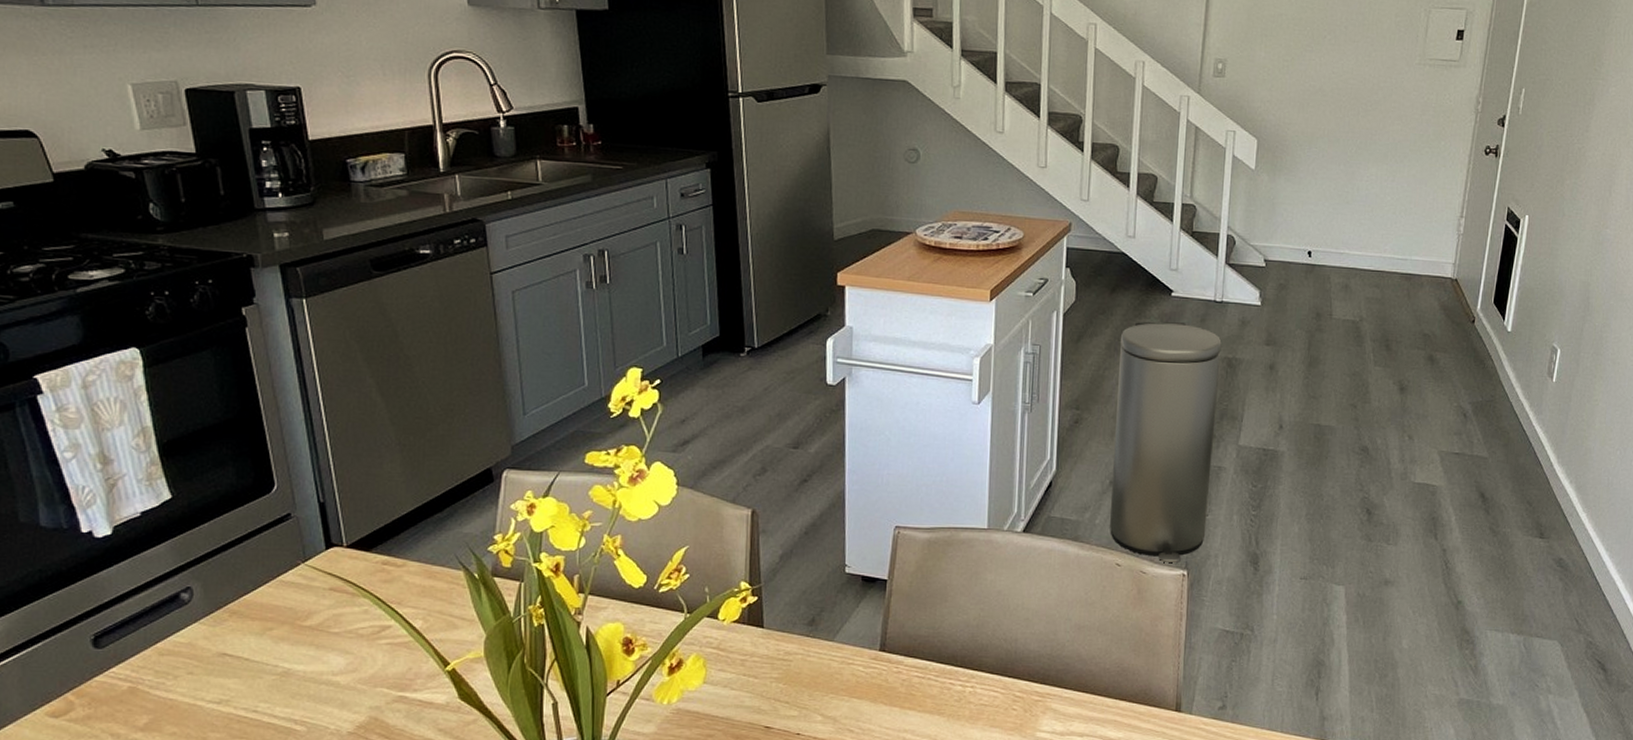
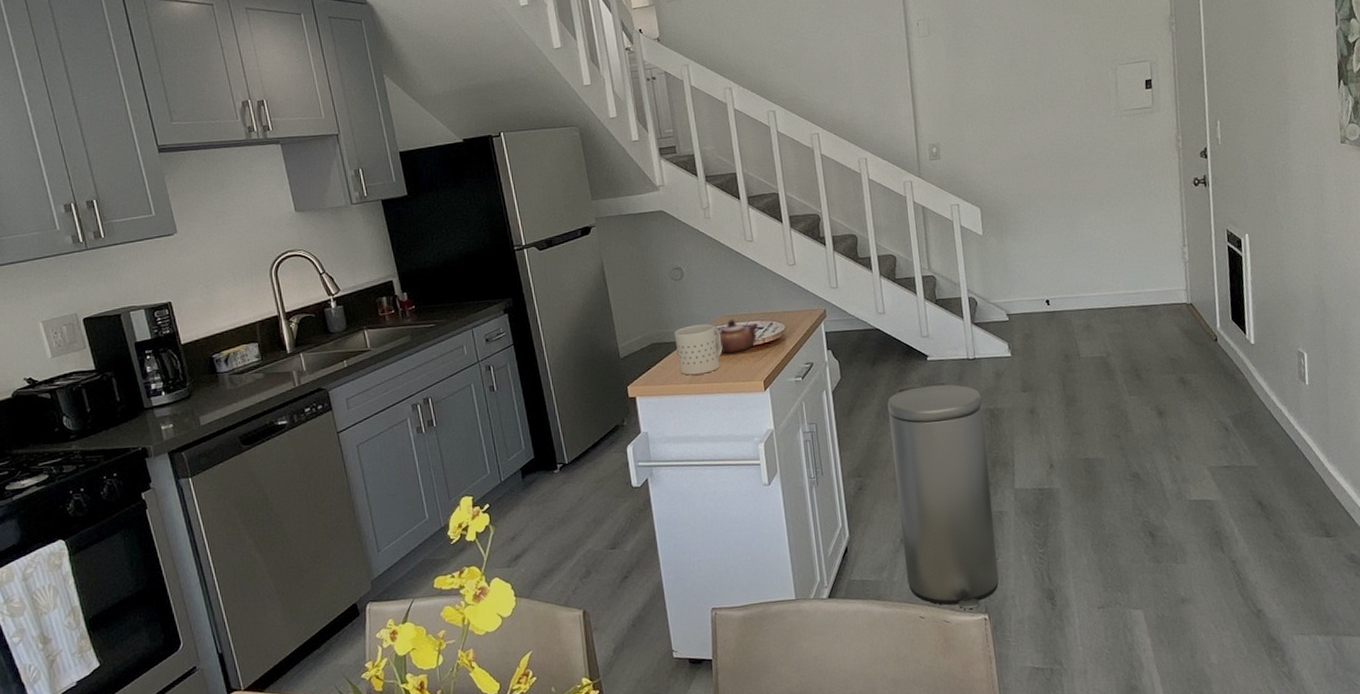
mug: none [898,216,951,272] -> present [674,324,723,376]
teapot: none [944,216,995,256] -> present [715,318,759,355]

